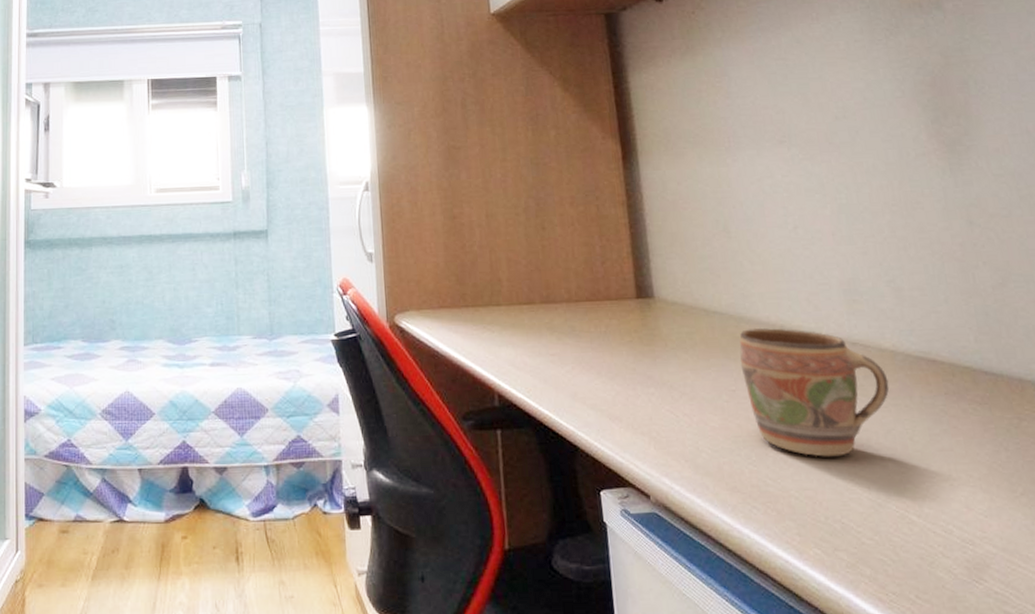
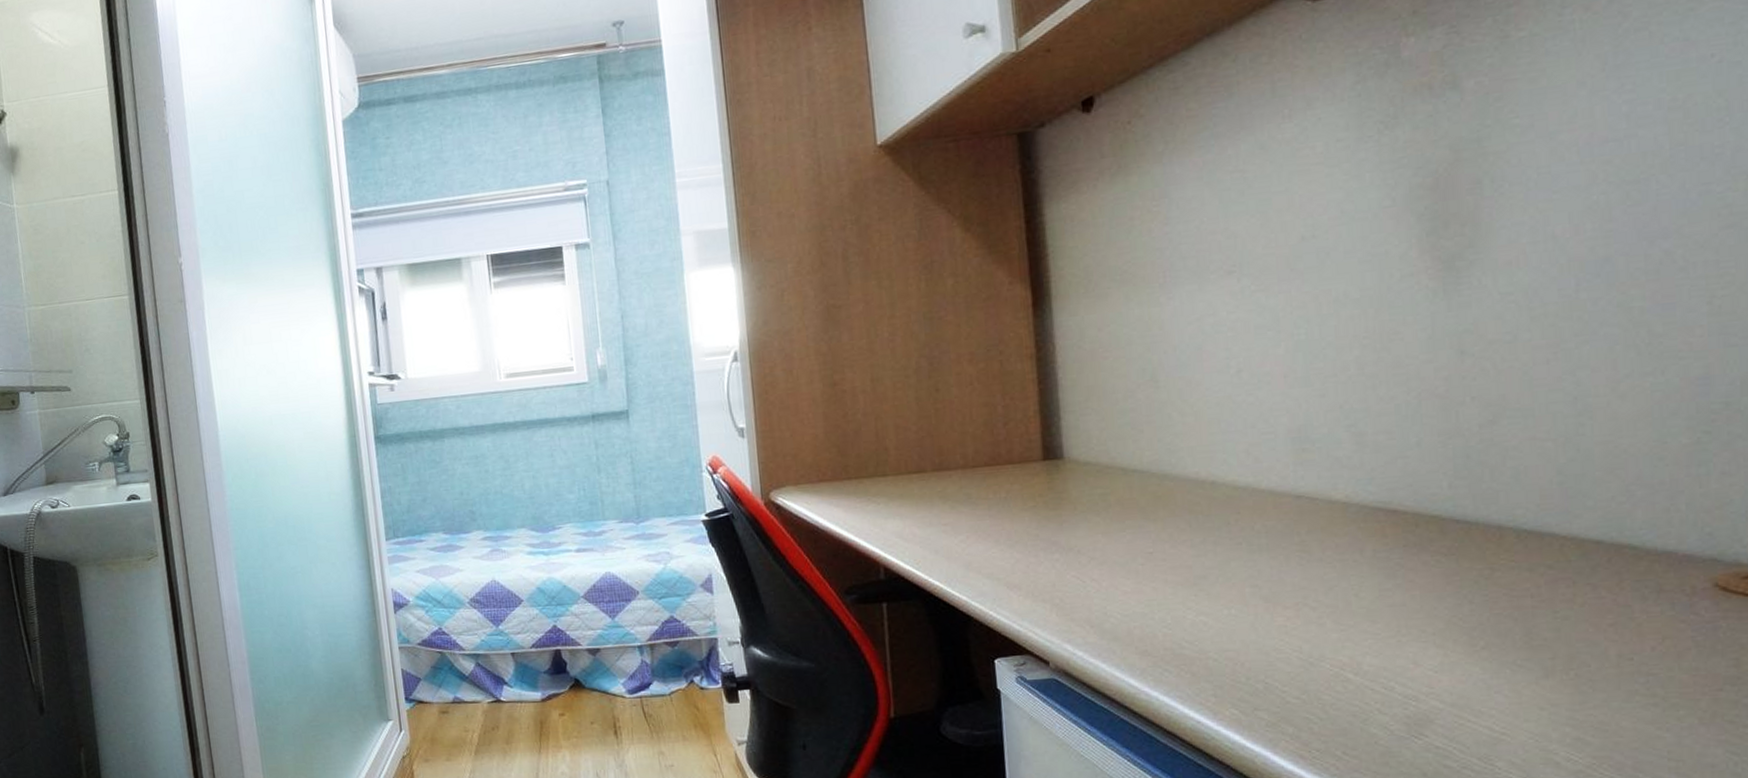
mug: present [739,327,890,457] -> none [1160,484,1337,618]

